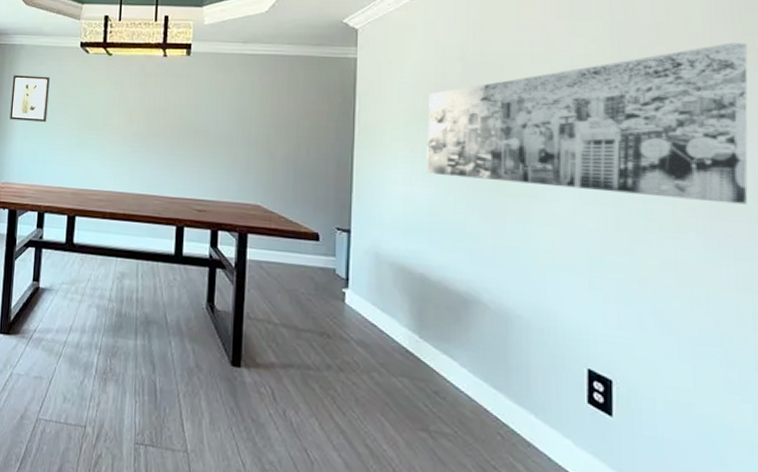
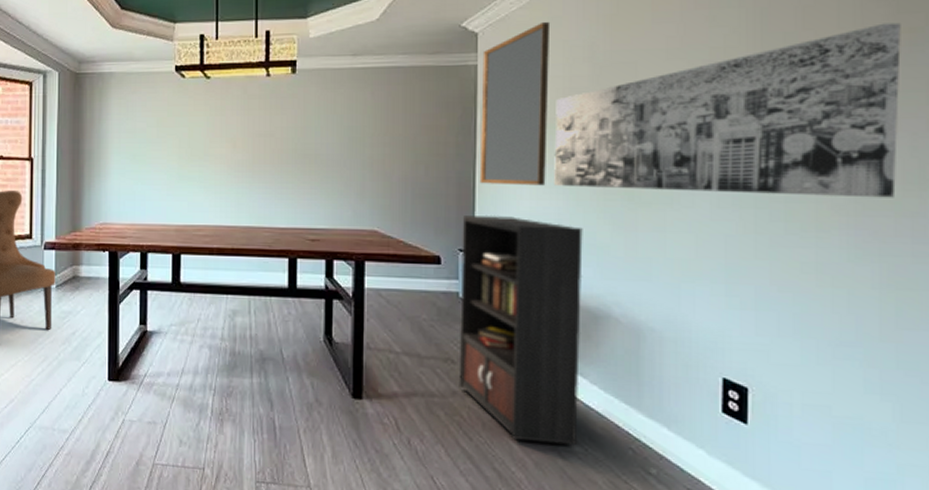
wall art: present [9,75,50,123] -> none [103,106,144,157]
bookcase: none [333,196,525,463] -> present [459,215,657,476]
home mirror: none [357,22,425,173] -> present [479,21,551,186]

